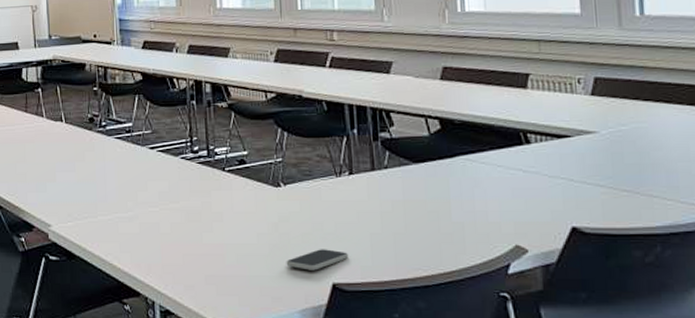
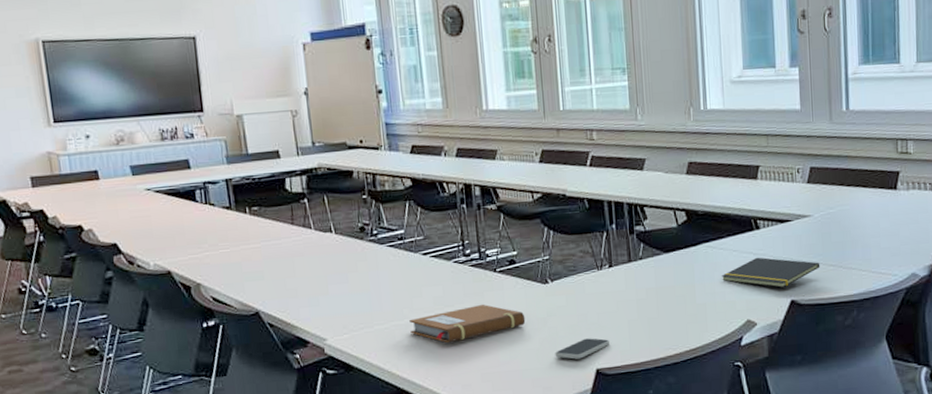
notebook: none [133,203,255,241] -> present [409,304,526,343]
notepad: none [482,175,610,213] -> present [721,257,820,289]

